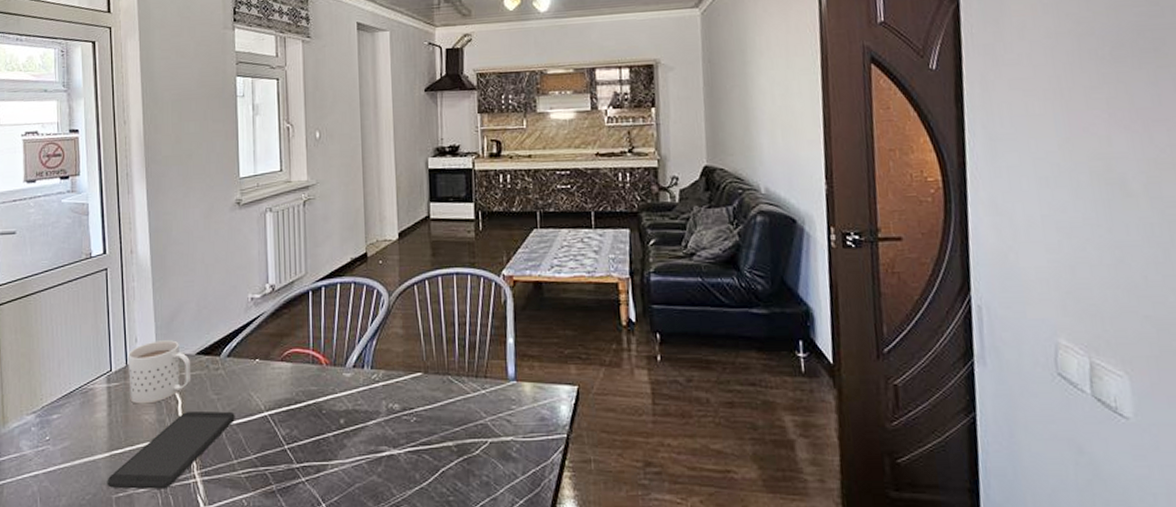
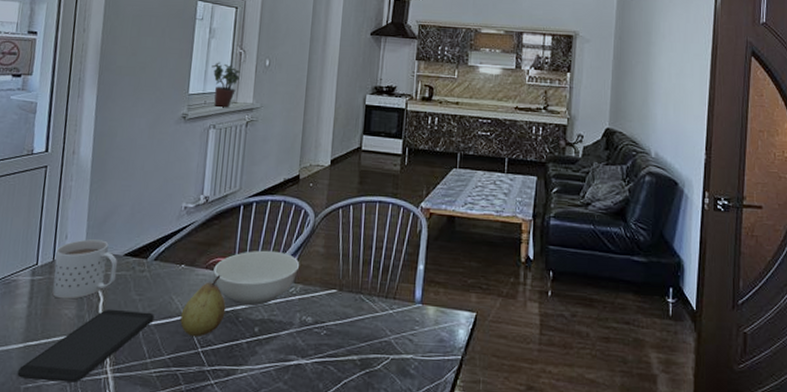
potted plant: none [260,140,291,189] -> present [212,62,241,108]
fruit: none [262,367,307,434] -> present [180,275,226,338]
bowl: none [289,336,379,398] -> present [213,250,300,307]

